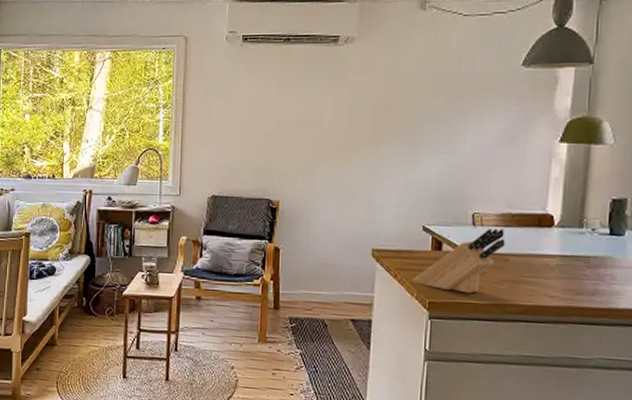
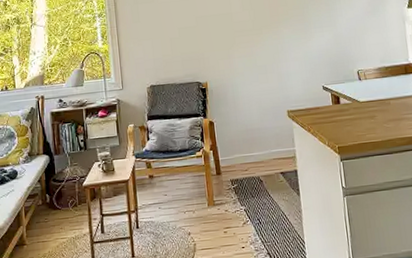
knife block: present [412,228,505,294] -> none [322,79,386,136]

